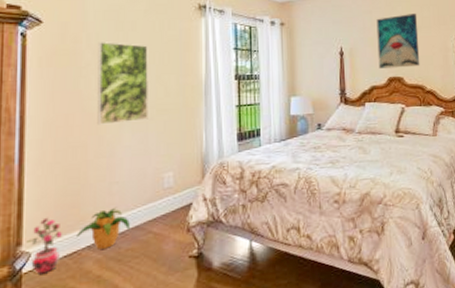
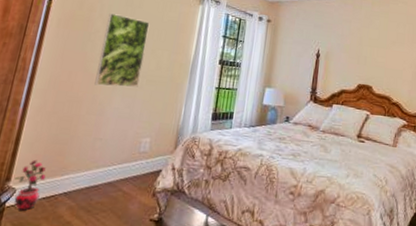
potted plant: present [76,208,130,249] -> none [57,161,105,198]
wall art: present [376,13,420,69] -> none [350,28,393,78]

